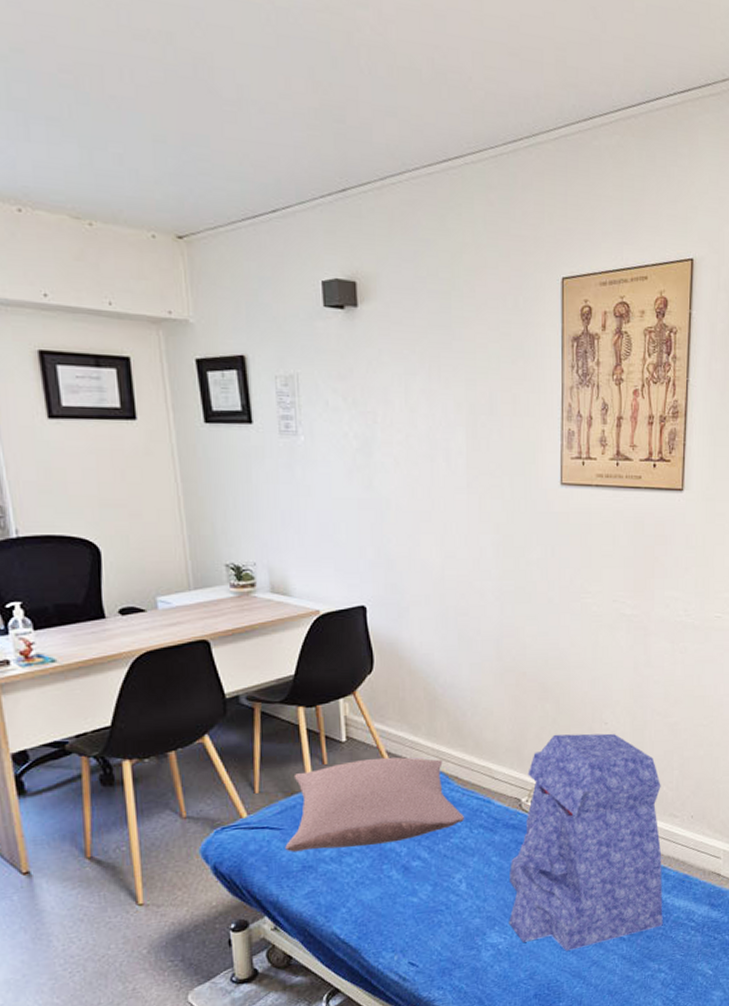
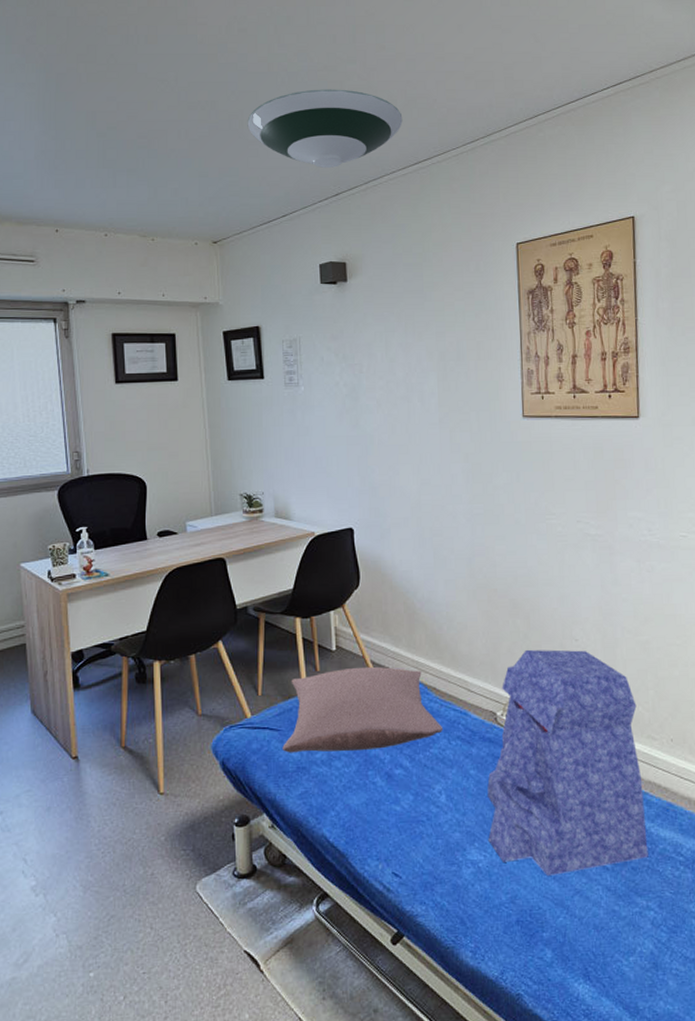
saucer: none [219,36,429,153] -> present [247,89,403,168]

